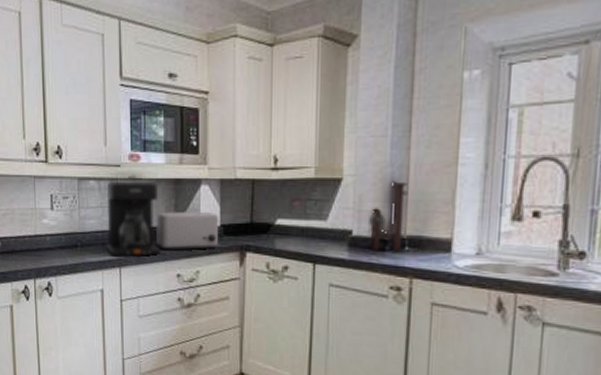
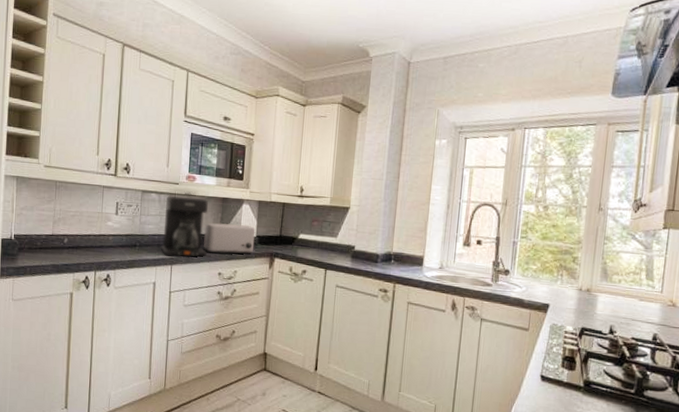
paper towel holder: present [369,181,408,252] -> none [367,212,395,264]

